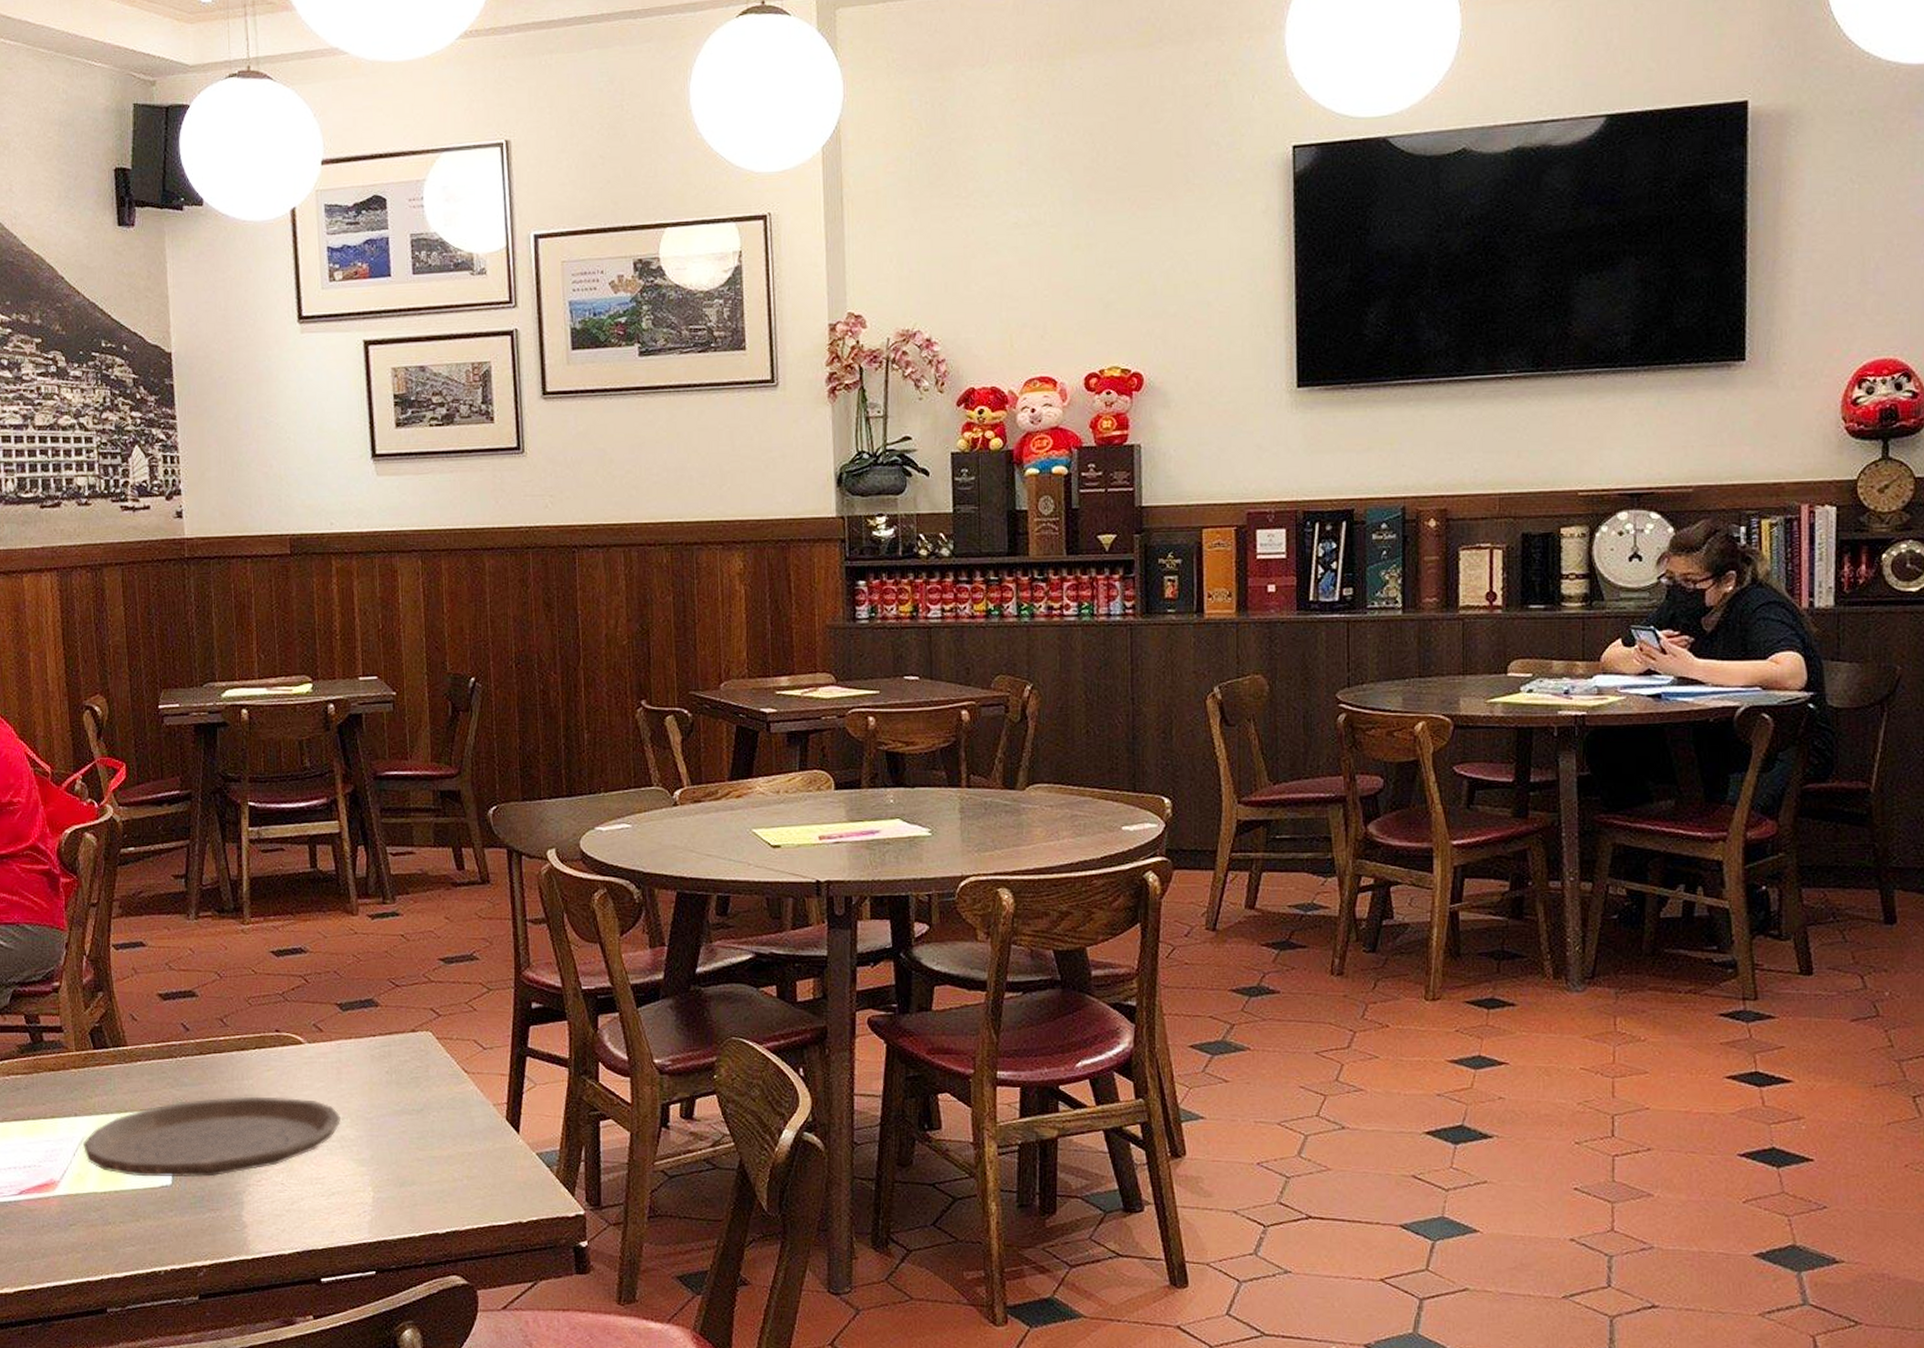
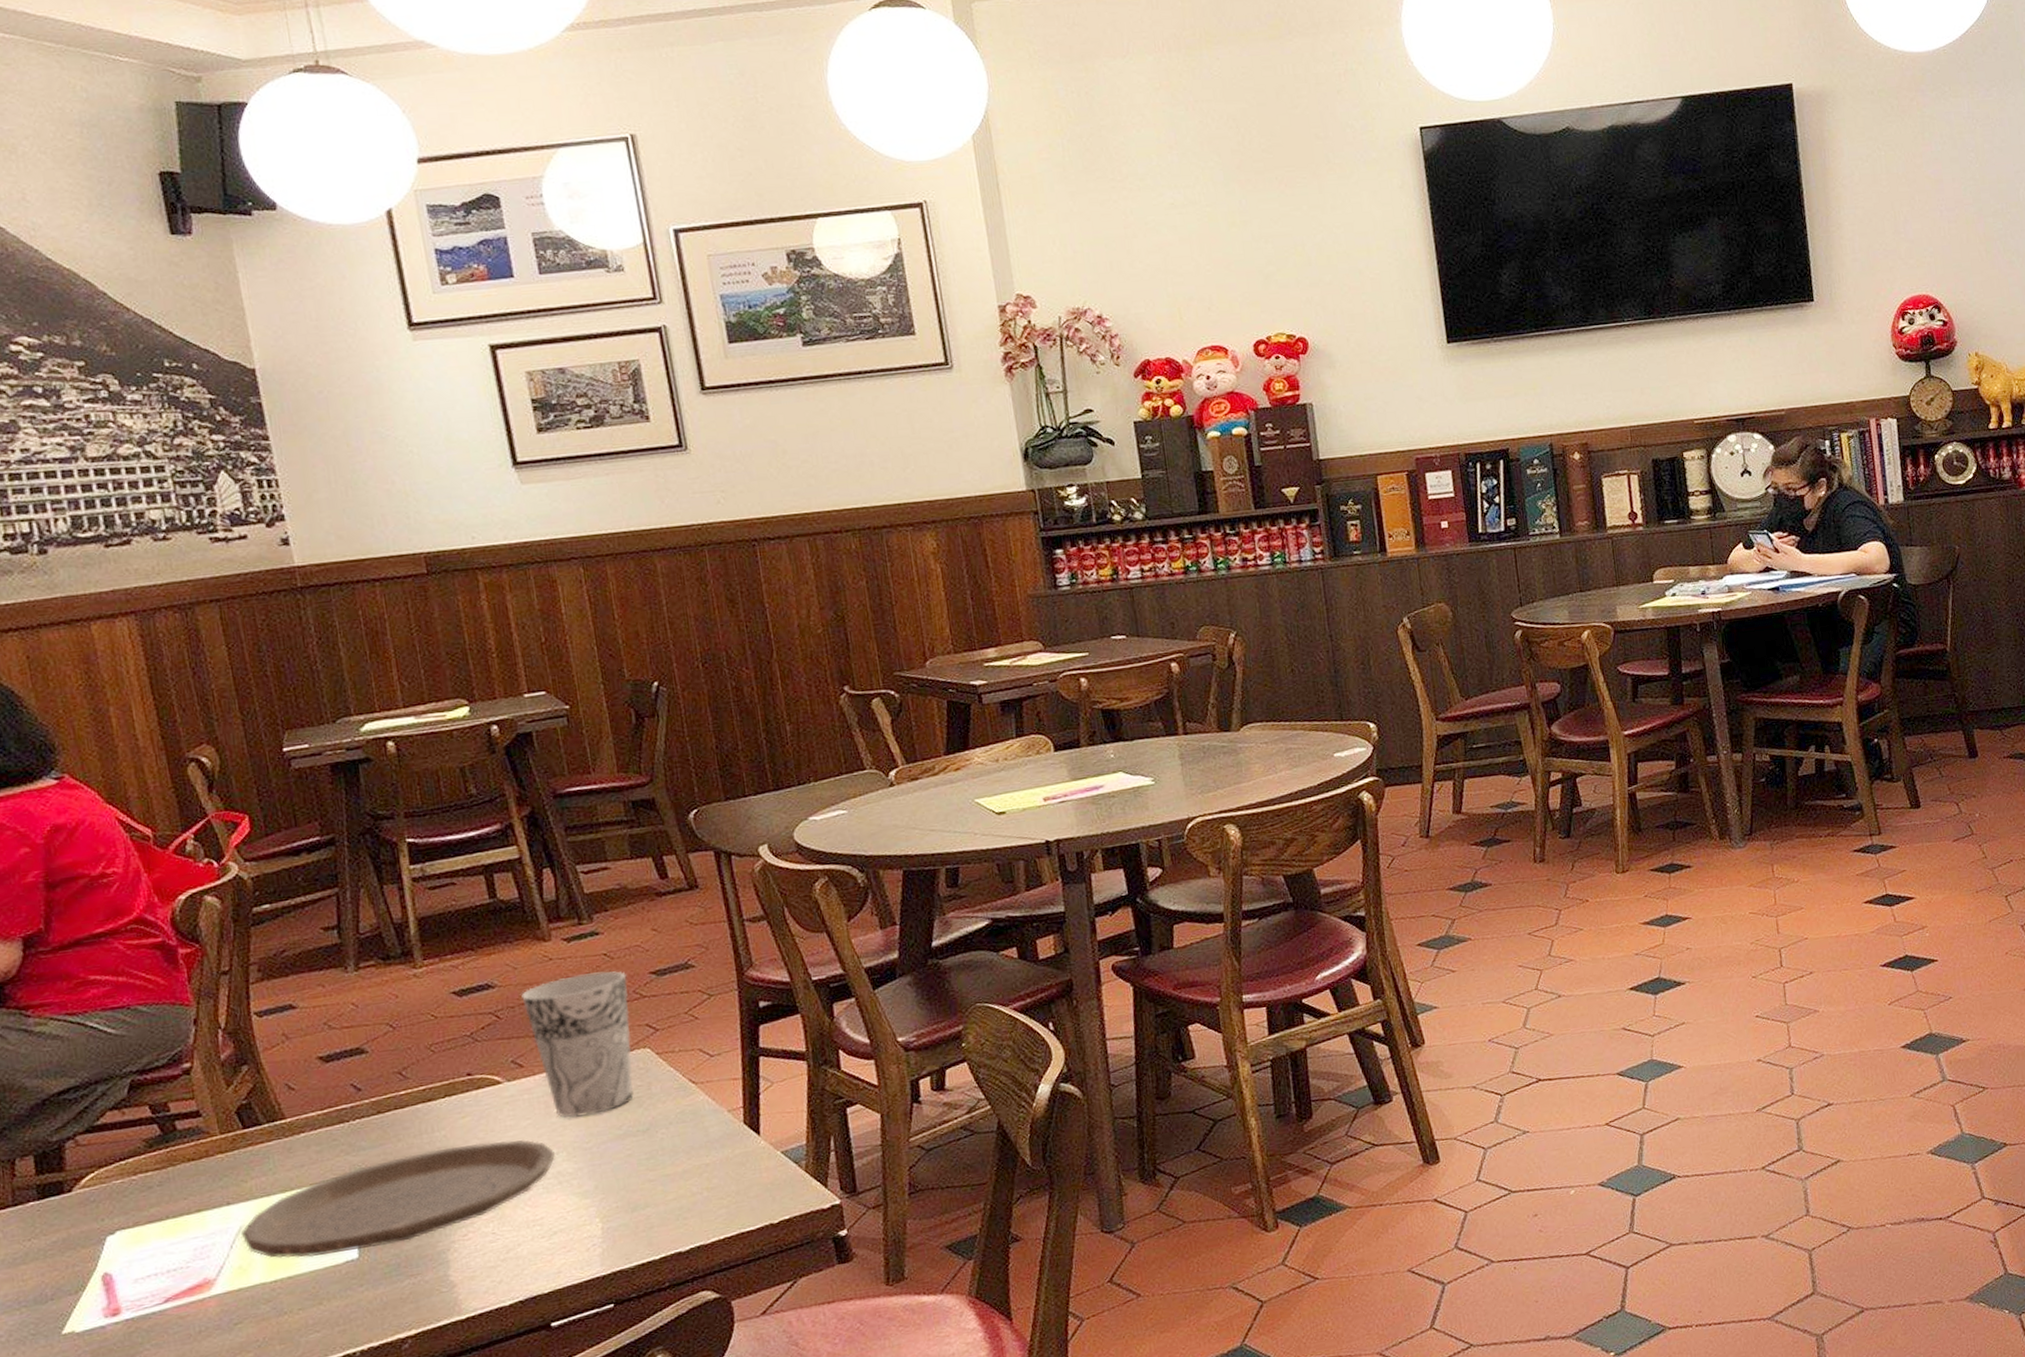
cup: none [328,952,419,1087] -> present [521,971,634,1118]

